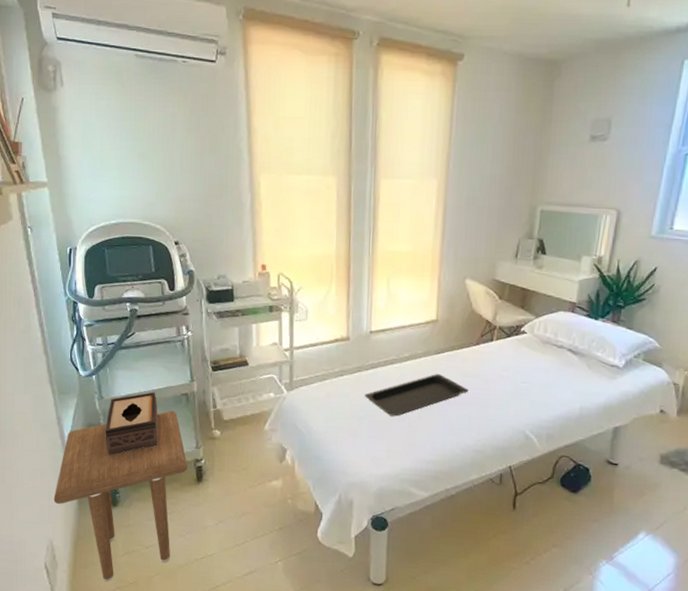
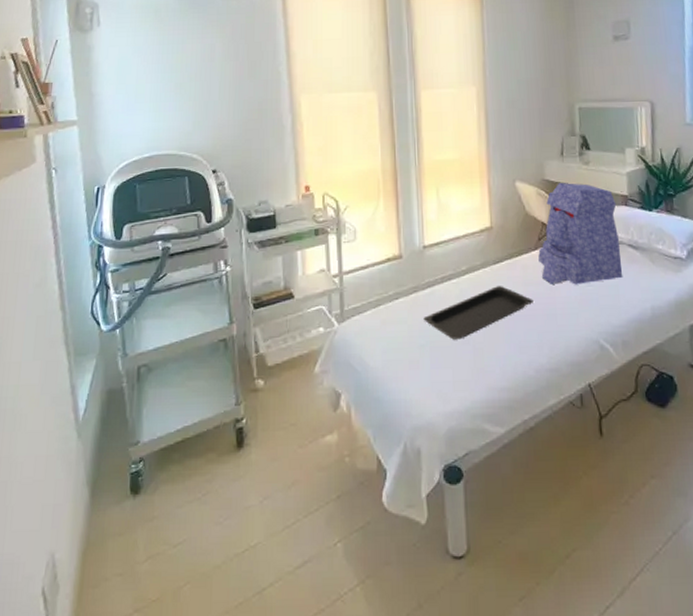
side table: present [53,411,188,582] -> none [59,362,226,604]
tissue box: present [105,392,159,456] -> none [127,341,192,428]
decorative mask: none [478,284,563,381] -> present [538,183,623,285]

